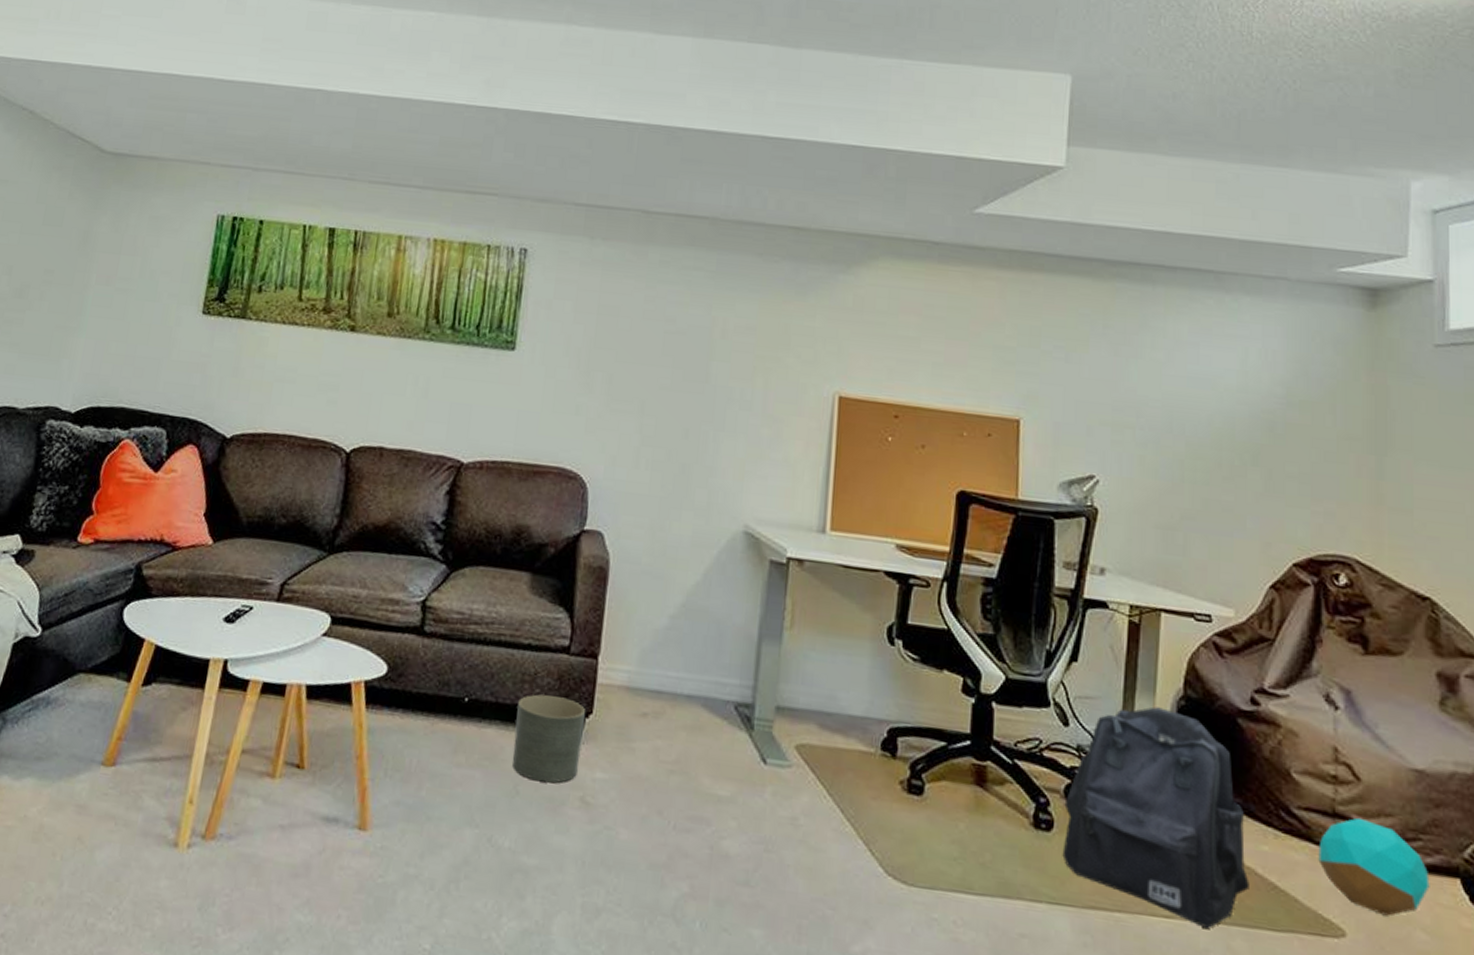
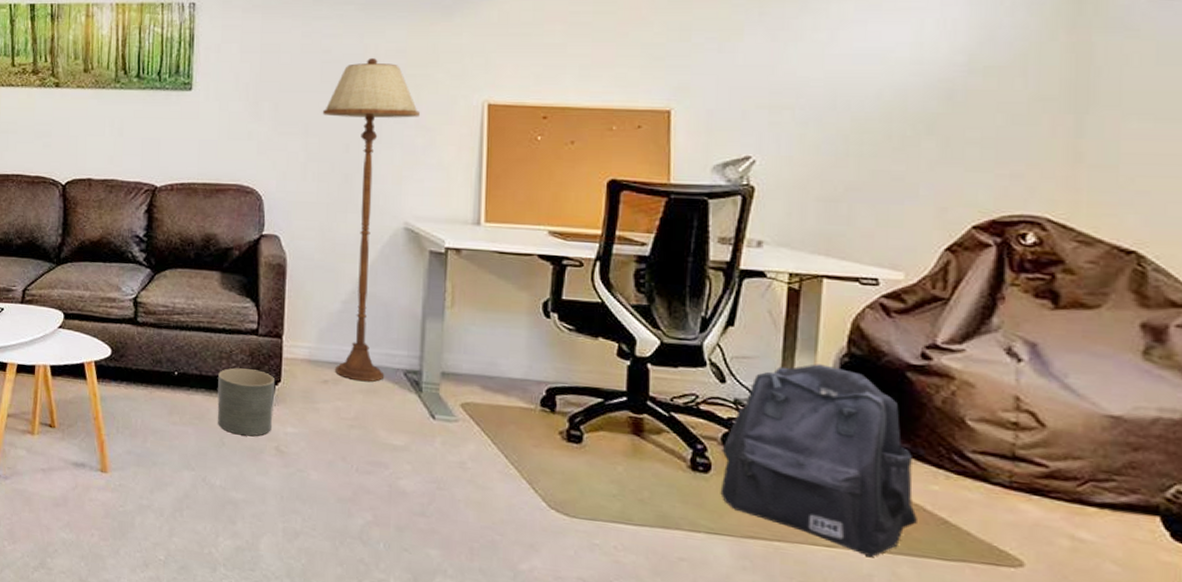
floor lamp: none [657,332,767,716] -> present [322,57,420,382]
ball: present [1318,817,1430,916] -> none [994,460,1124,549]

